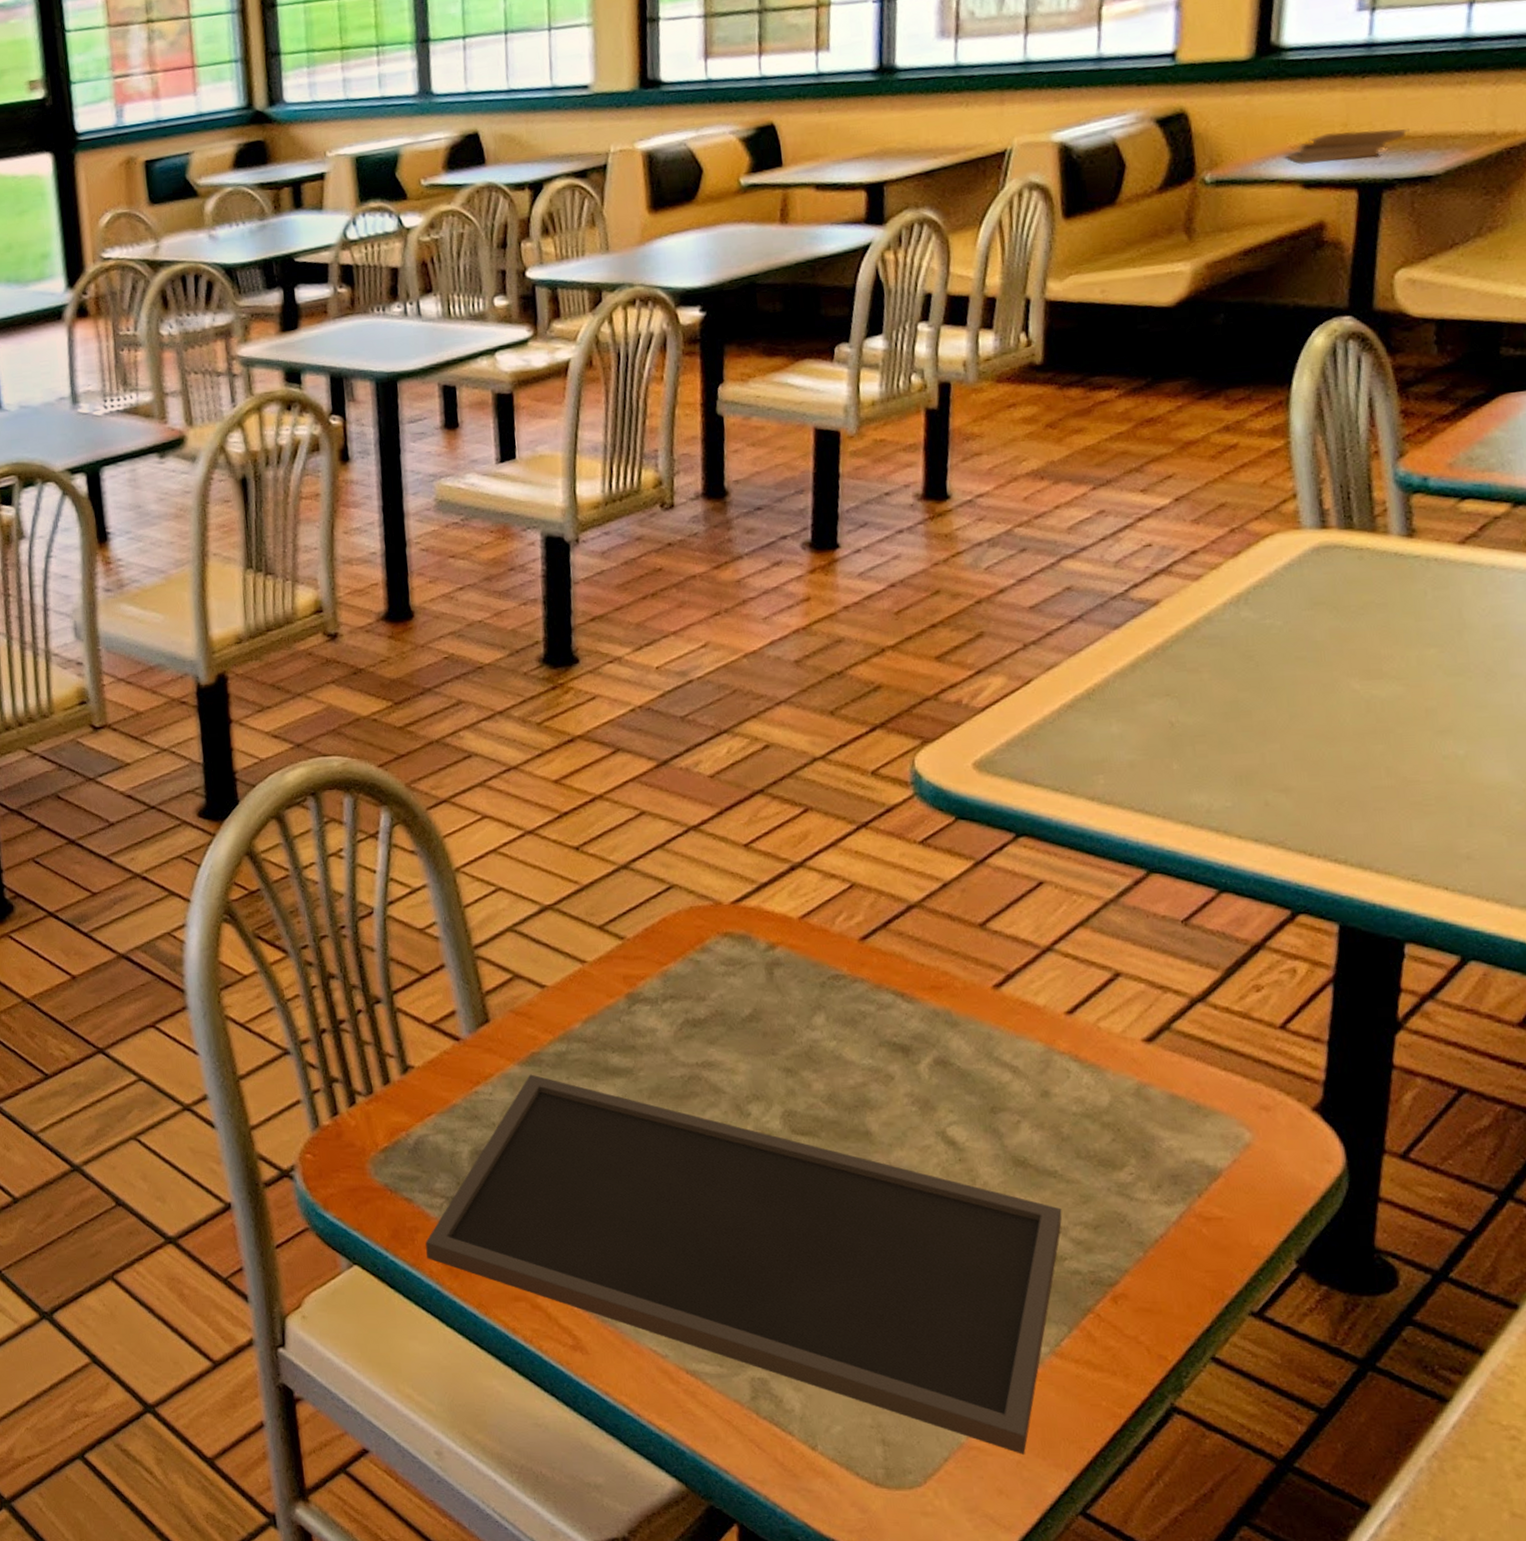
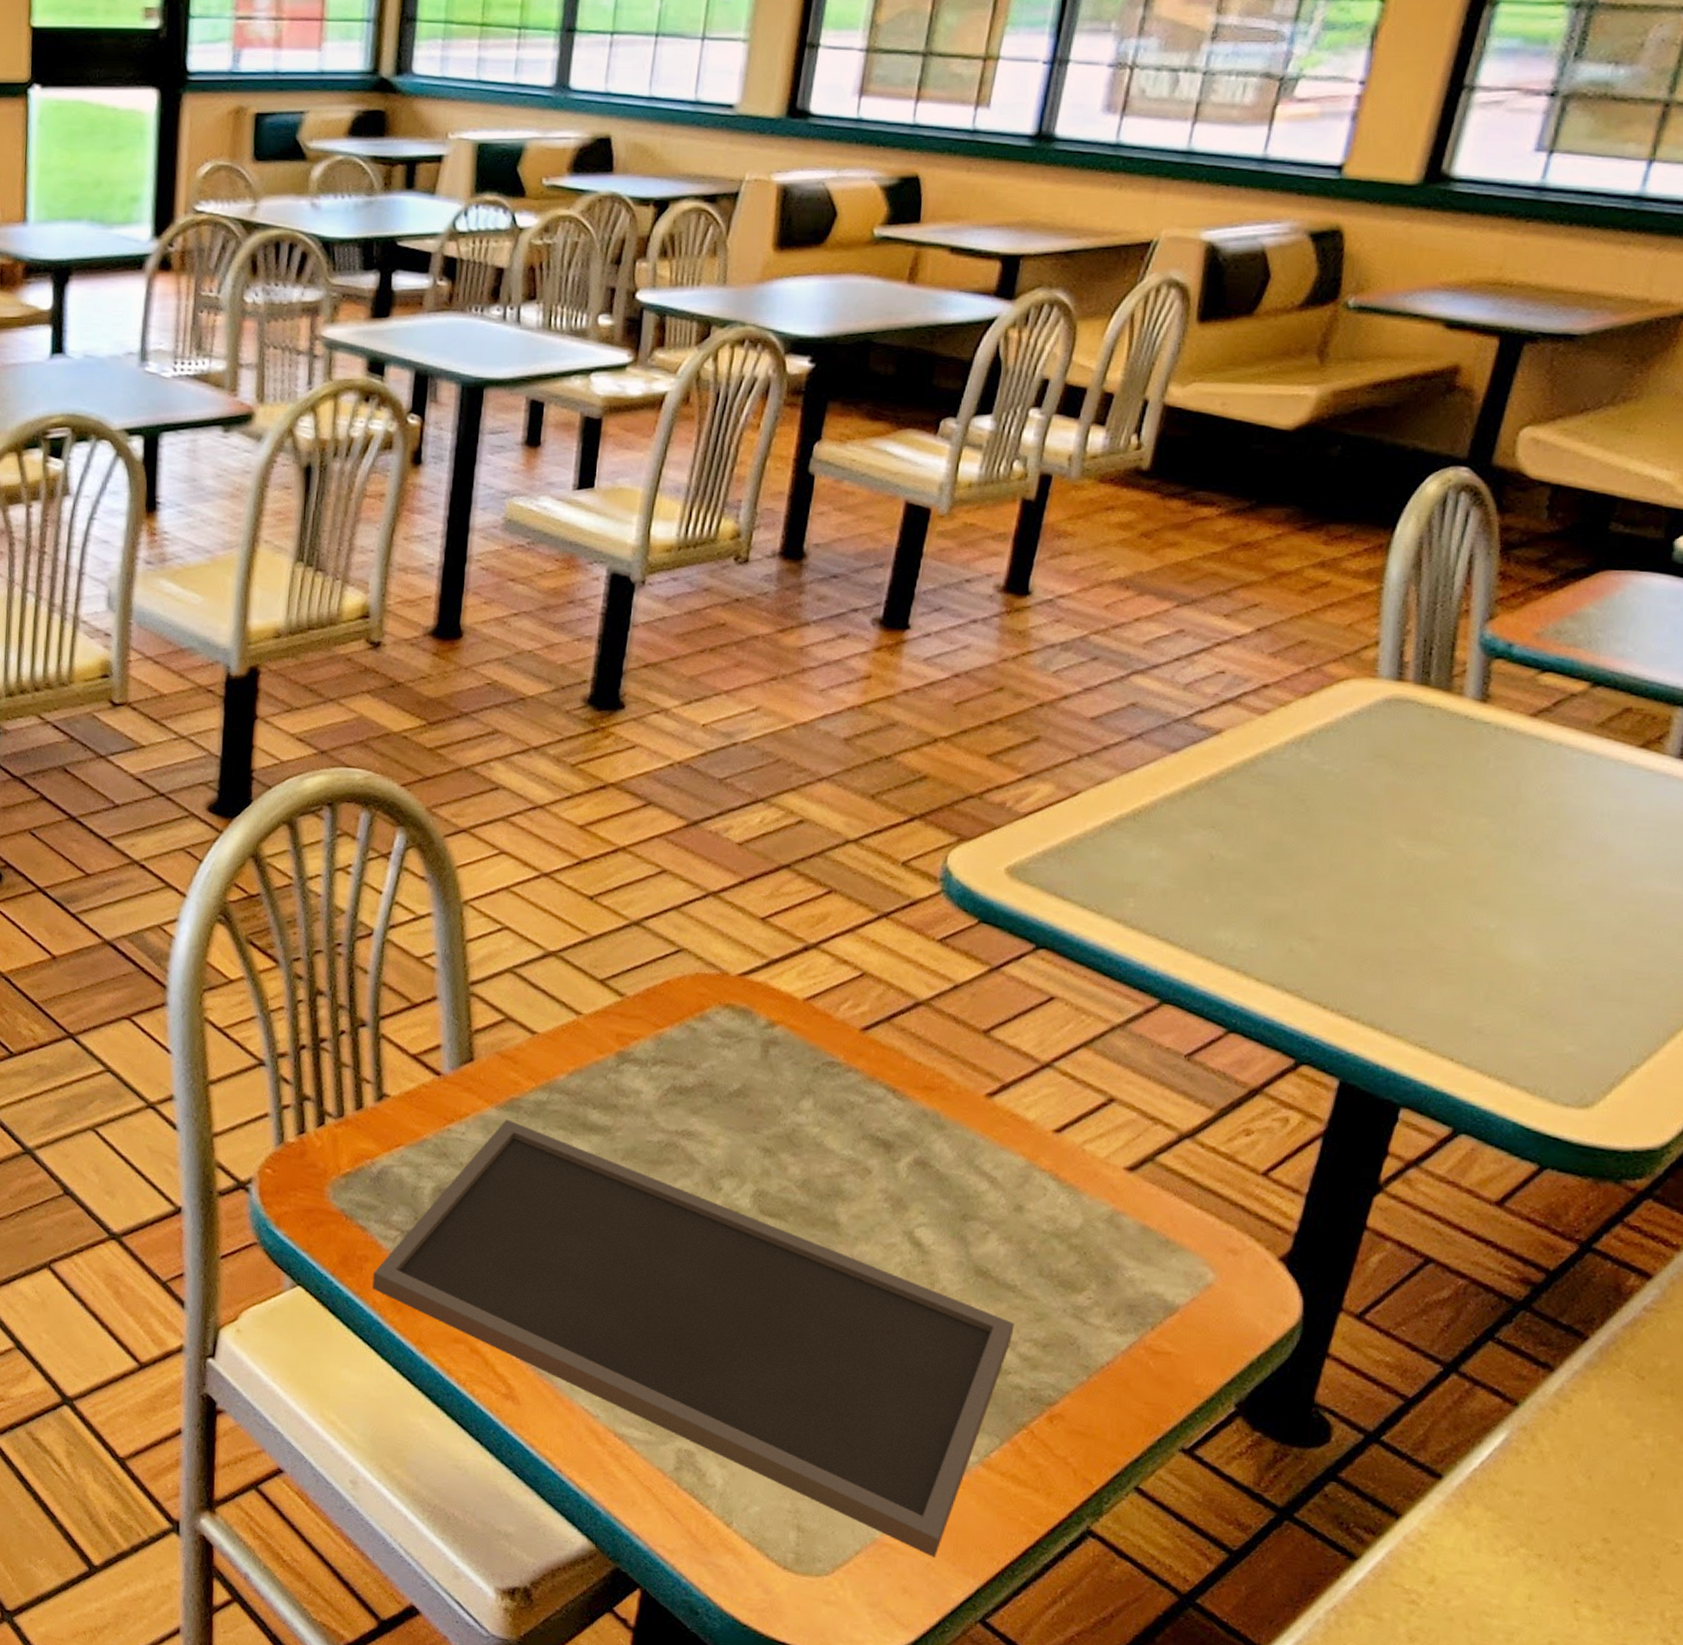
tray: present [1284,129,1410,166] -> none [1432,274,1563,307]

